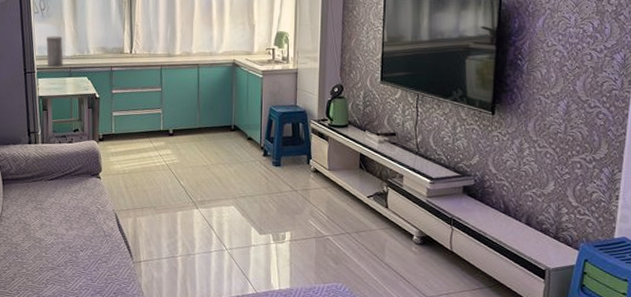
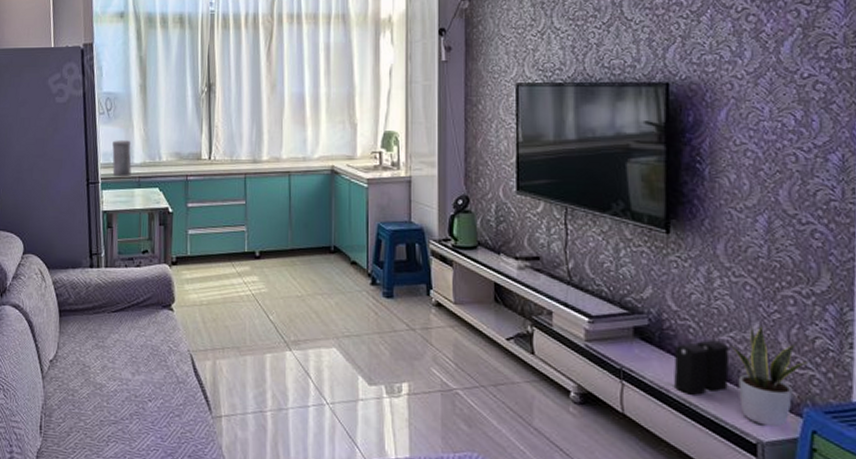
speaker: none [489,195,531,236] -> present [673,340,730,395]
potted plant: none [531,182,588,257] -> present [729,323,810,427]

